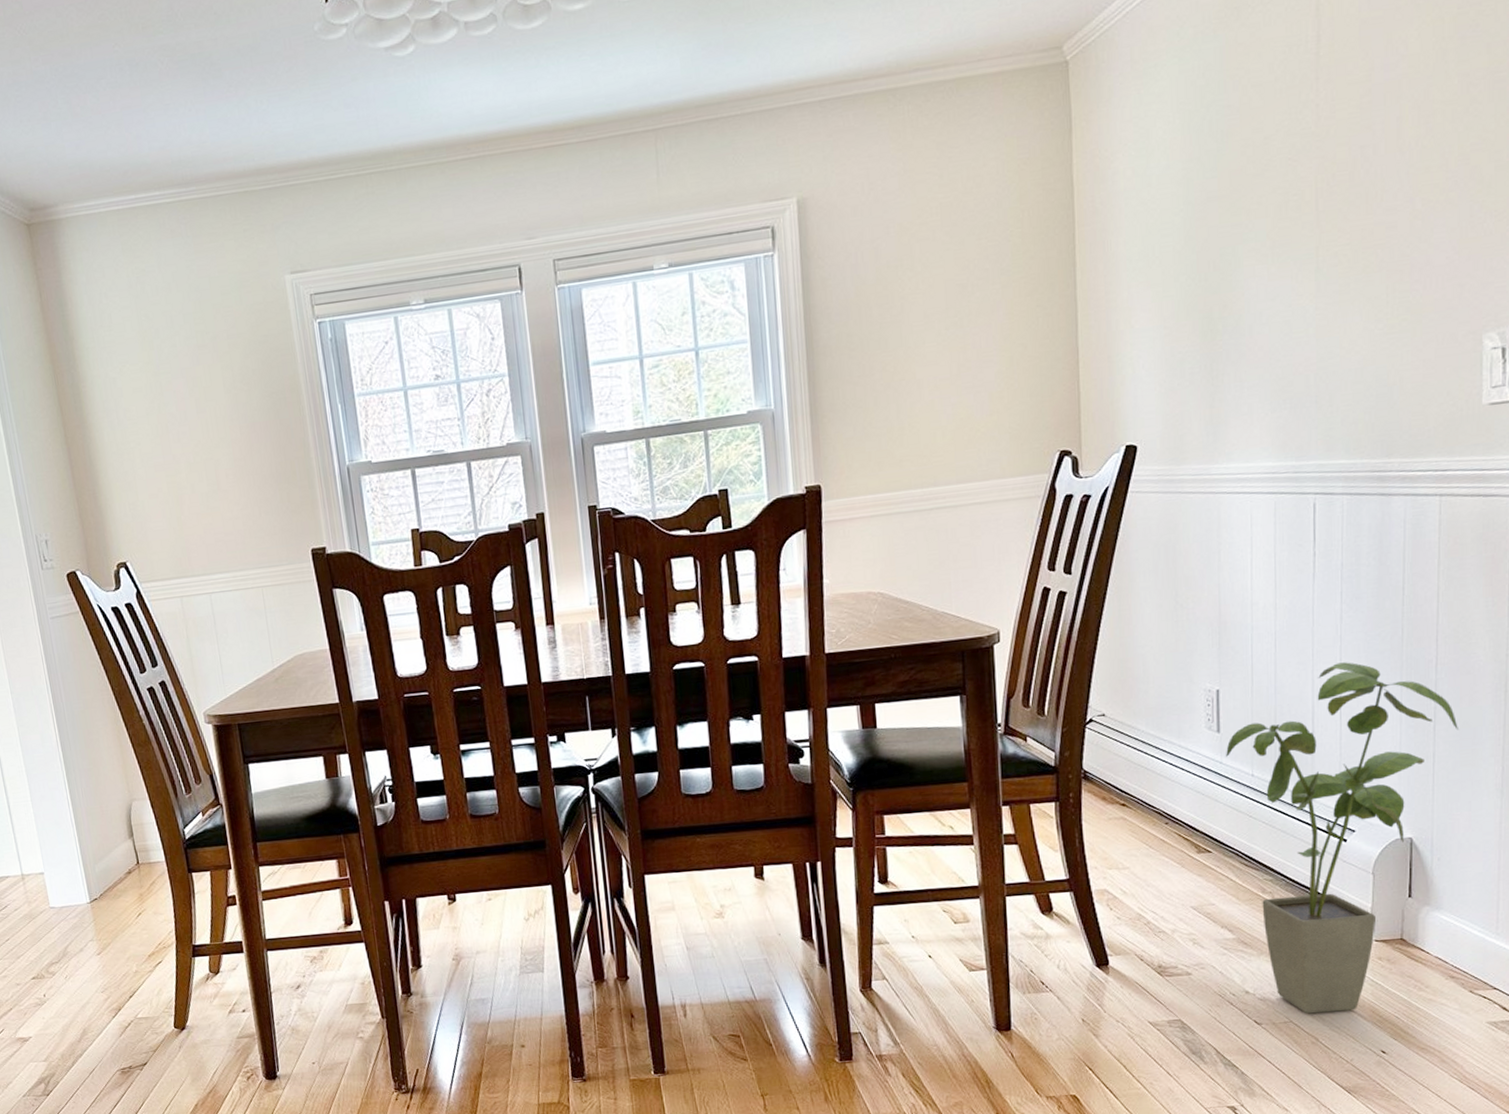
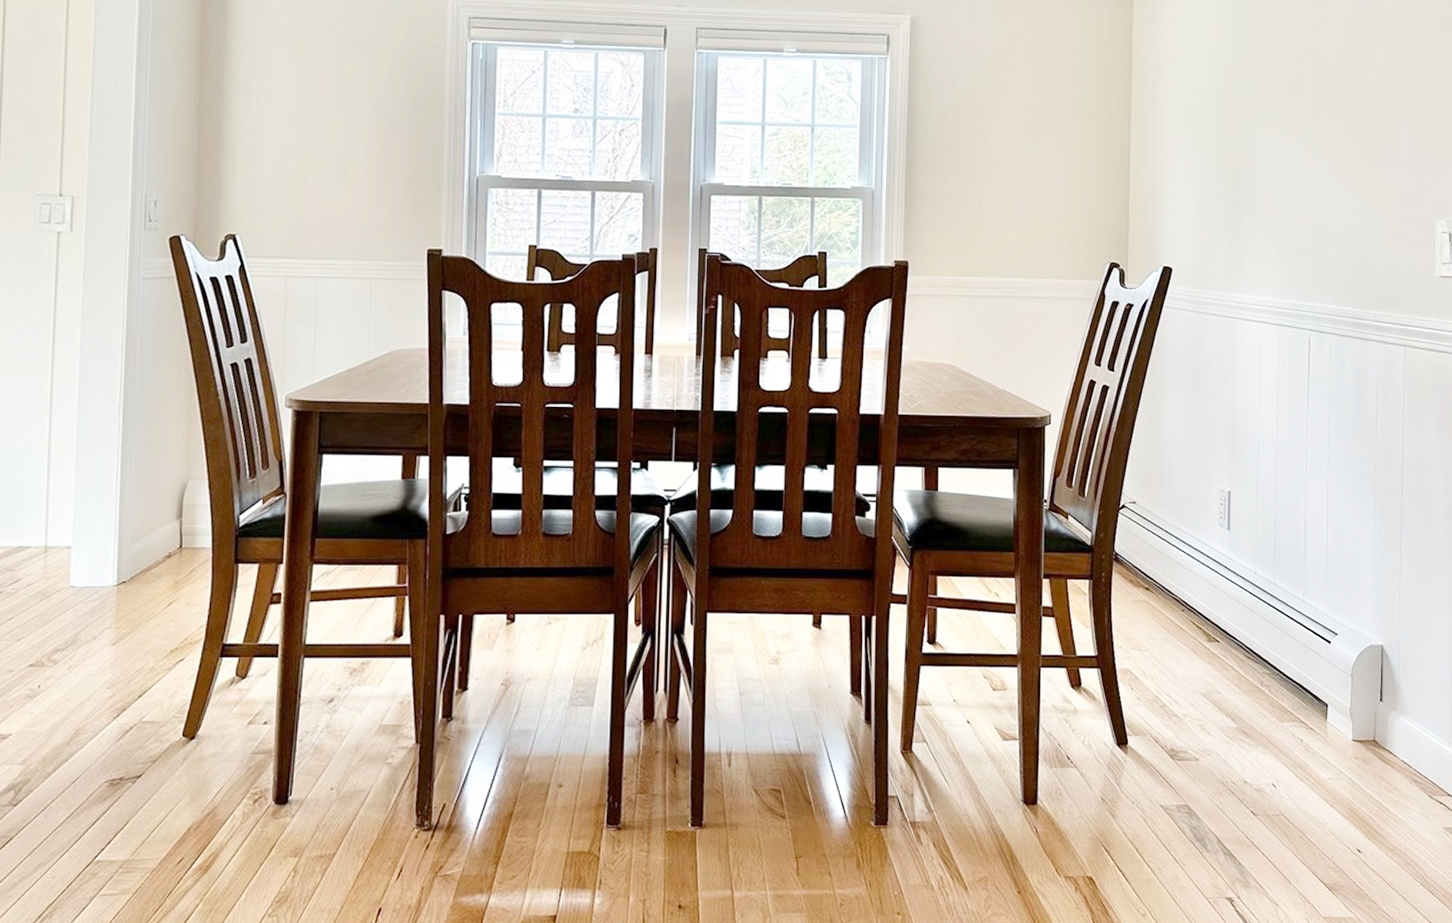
house plant: present [1226,662,1458,1014] -> none [1234,479,1419,808]

